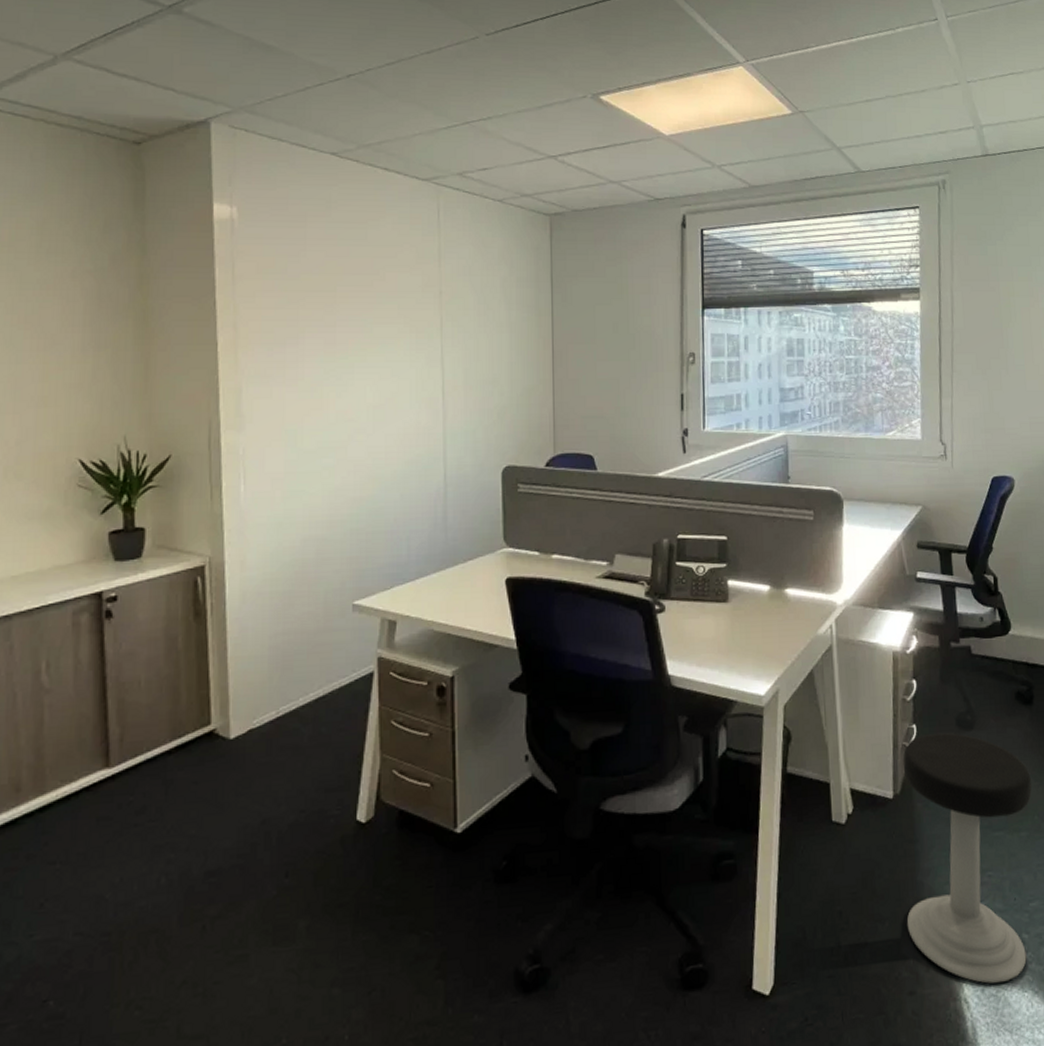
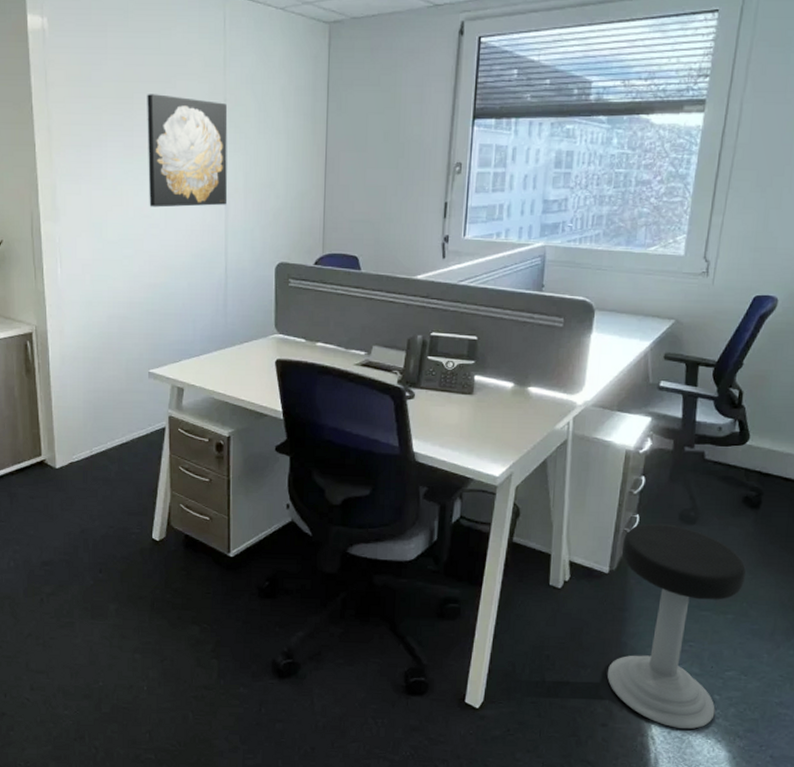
wall art: none [352,287,444,410] -> present [147,94,228,208]

